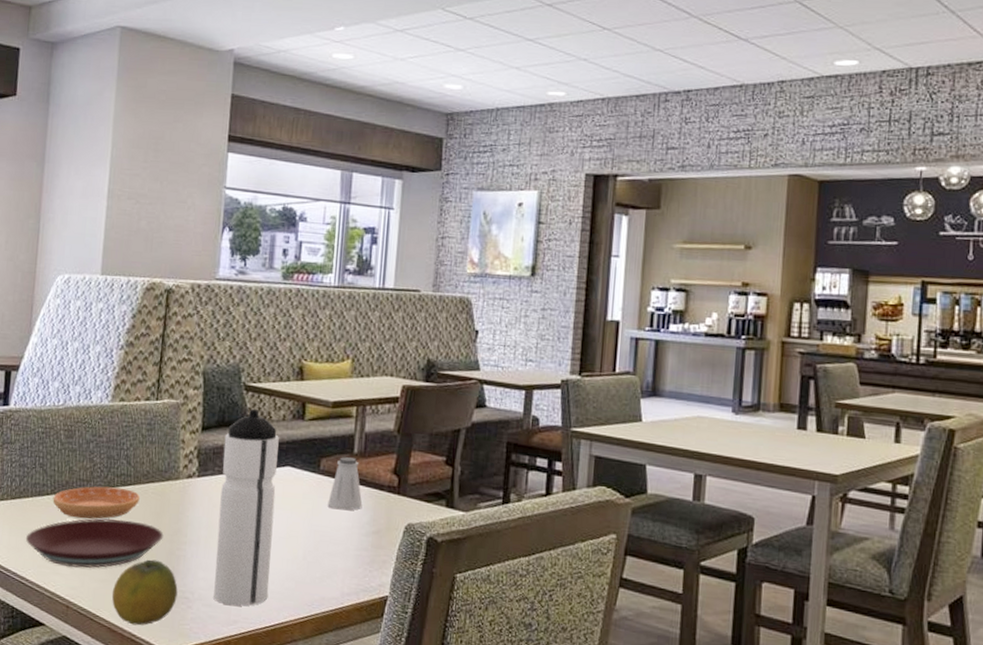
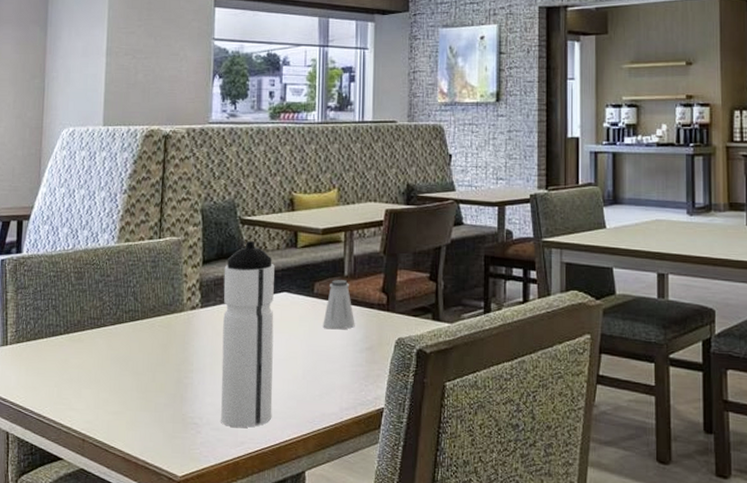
plate: present [25,518,164,568] -> none [41,353,171,403]
saucer: present [53,486,140,519] -> none [66,323,147,355]
fruit: present [112,559,178,626] -> none [125,389,187,454]

